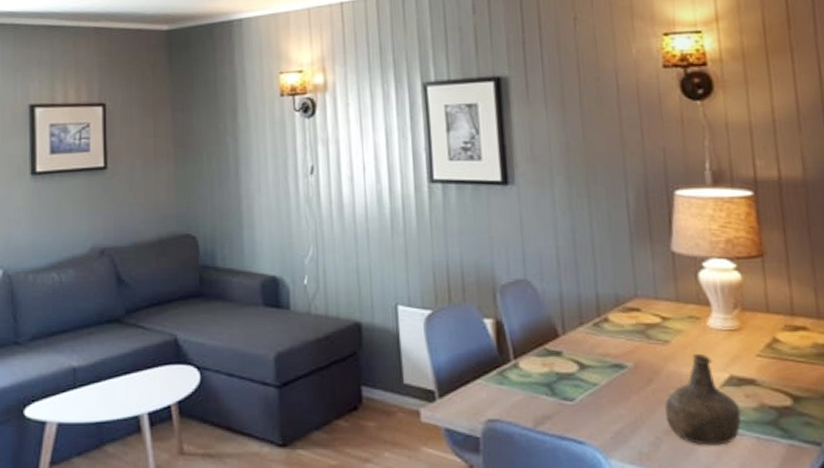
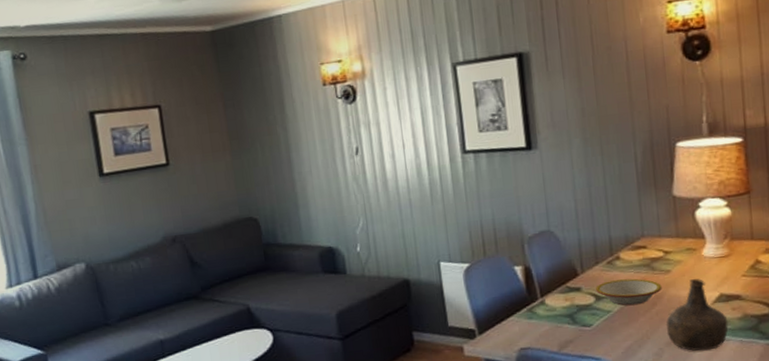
bowl: none [579,346,659,380] -> present [596,278,662,306]

